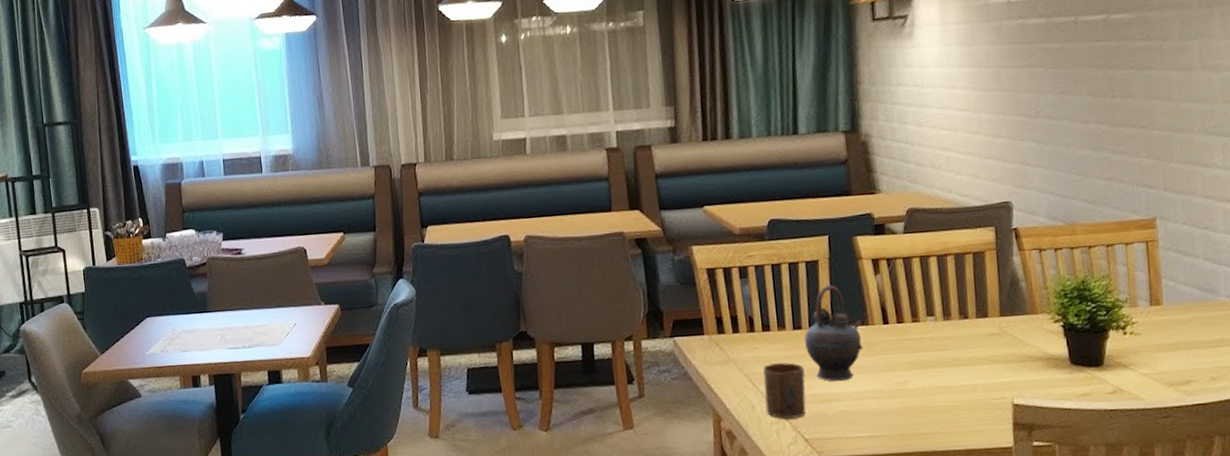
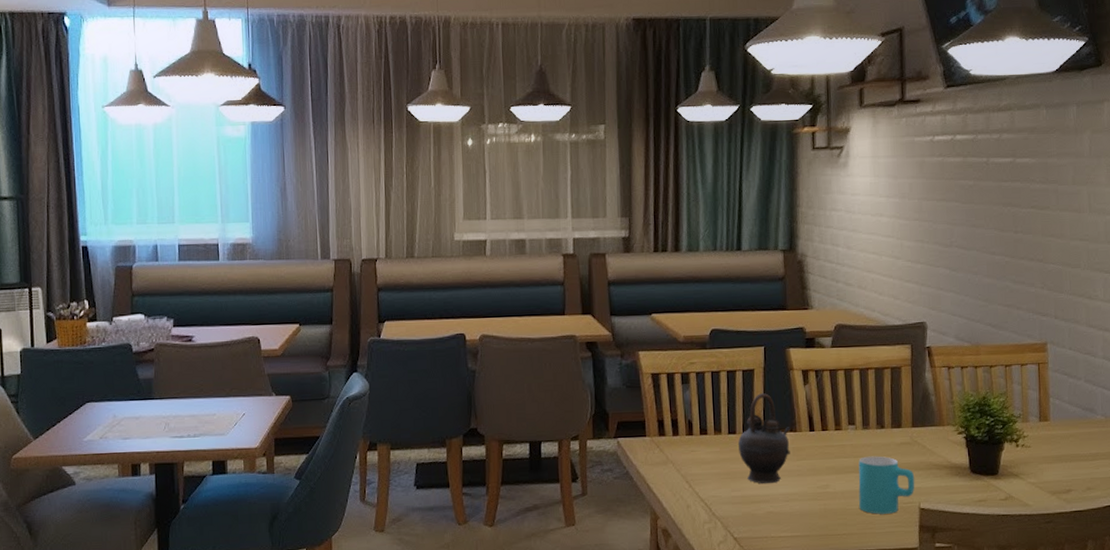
cup: present [763,362,806,419] -> none [699,465,738,518]
cup: none [940,348,1007,412] -> present [858,456,915,514]

